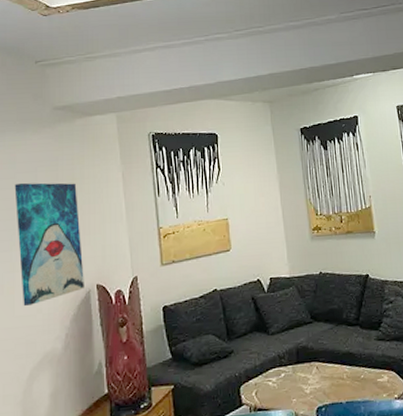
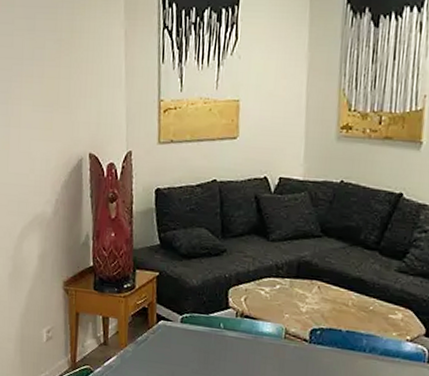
wall art: present [14,182,84,307] -> none [12,29,78,165]

